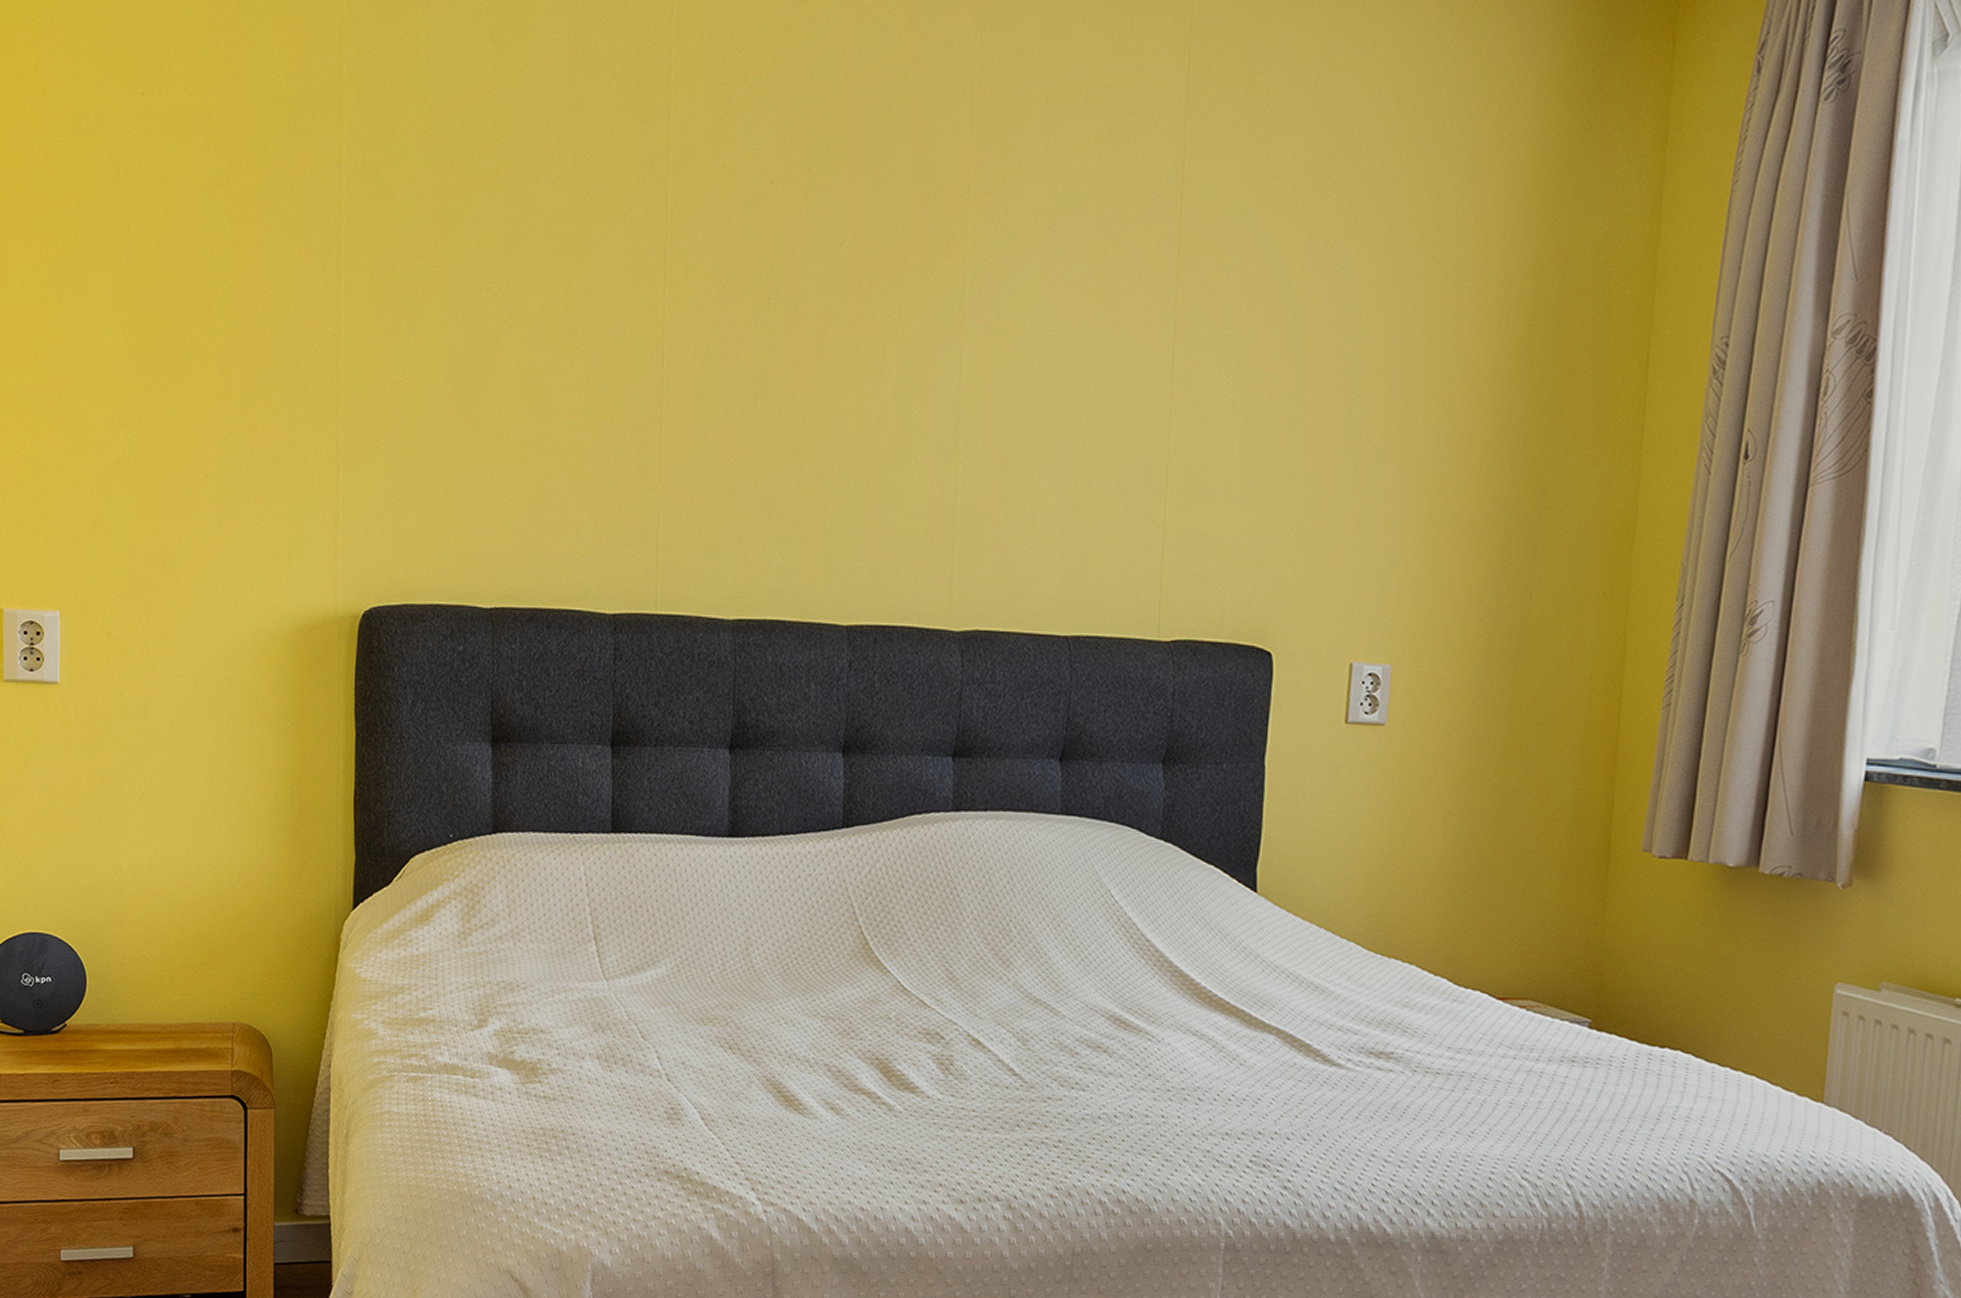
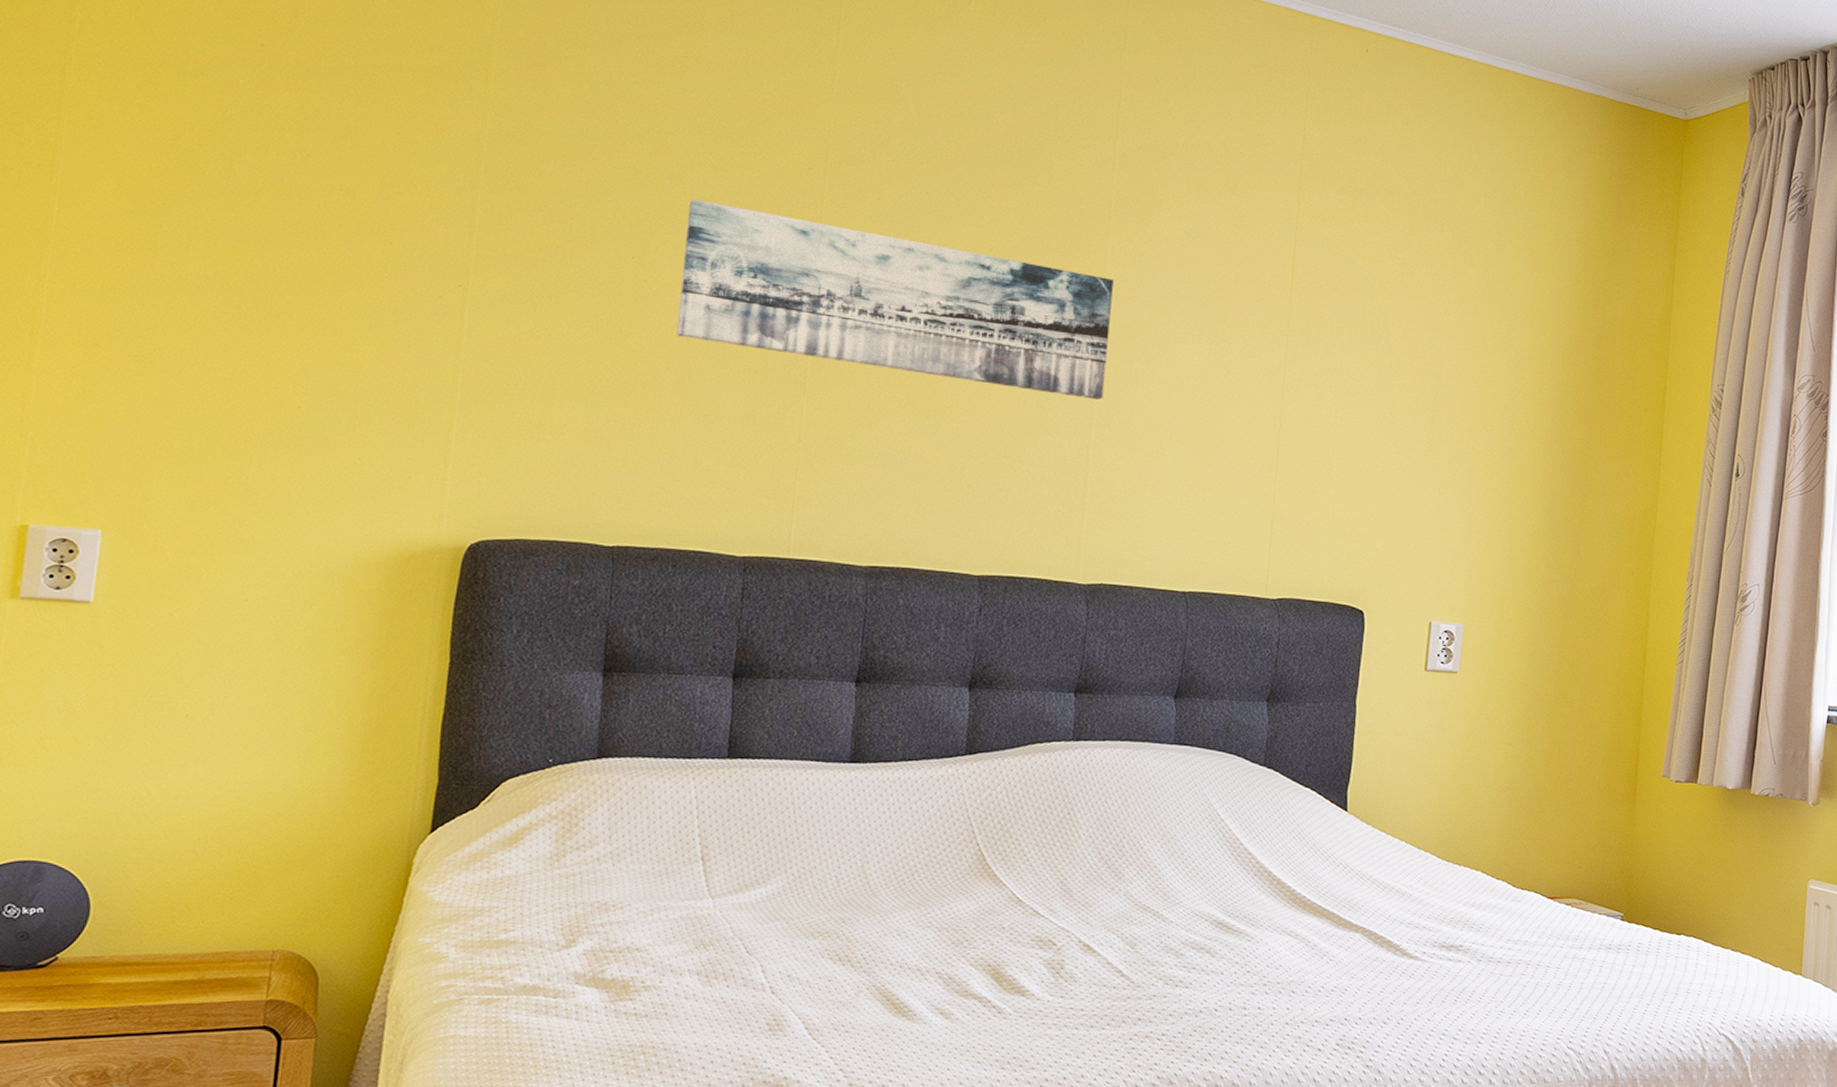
wall art: none [533,216,976,414] -> present [675,198,1114,400]

